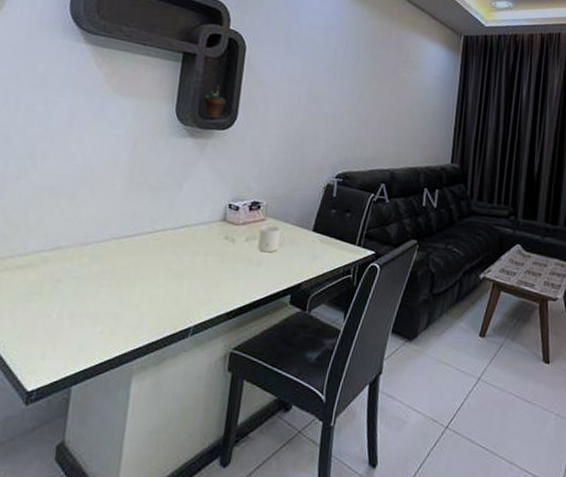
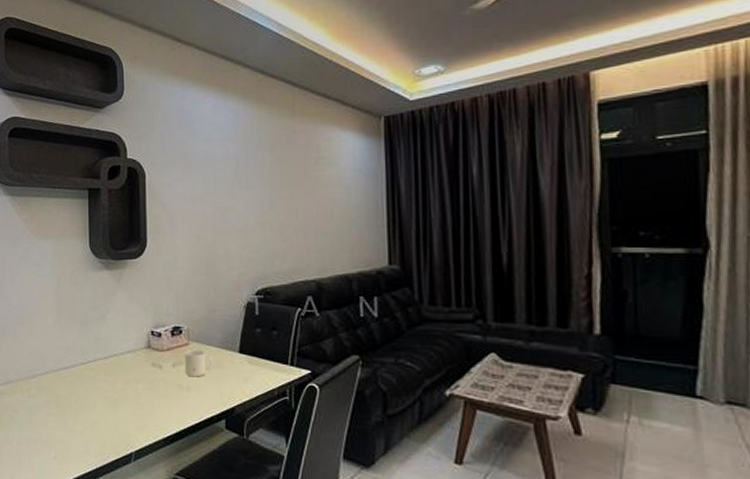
succulent plant: present [203,86,227,119] -> none [113,216,135,248]

